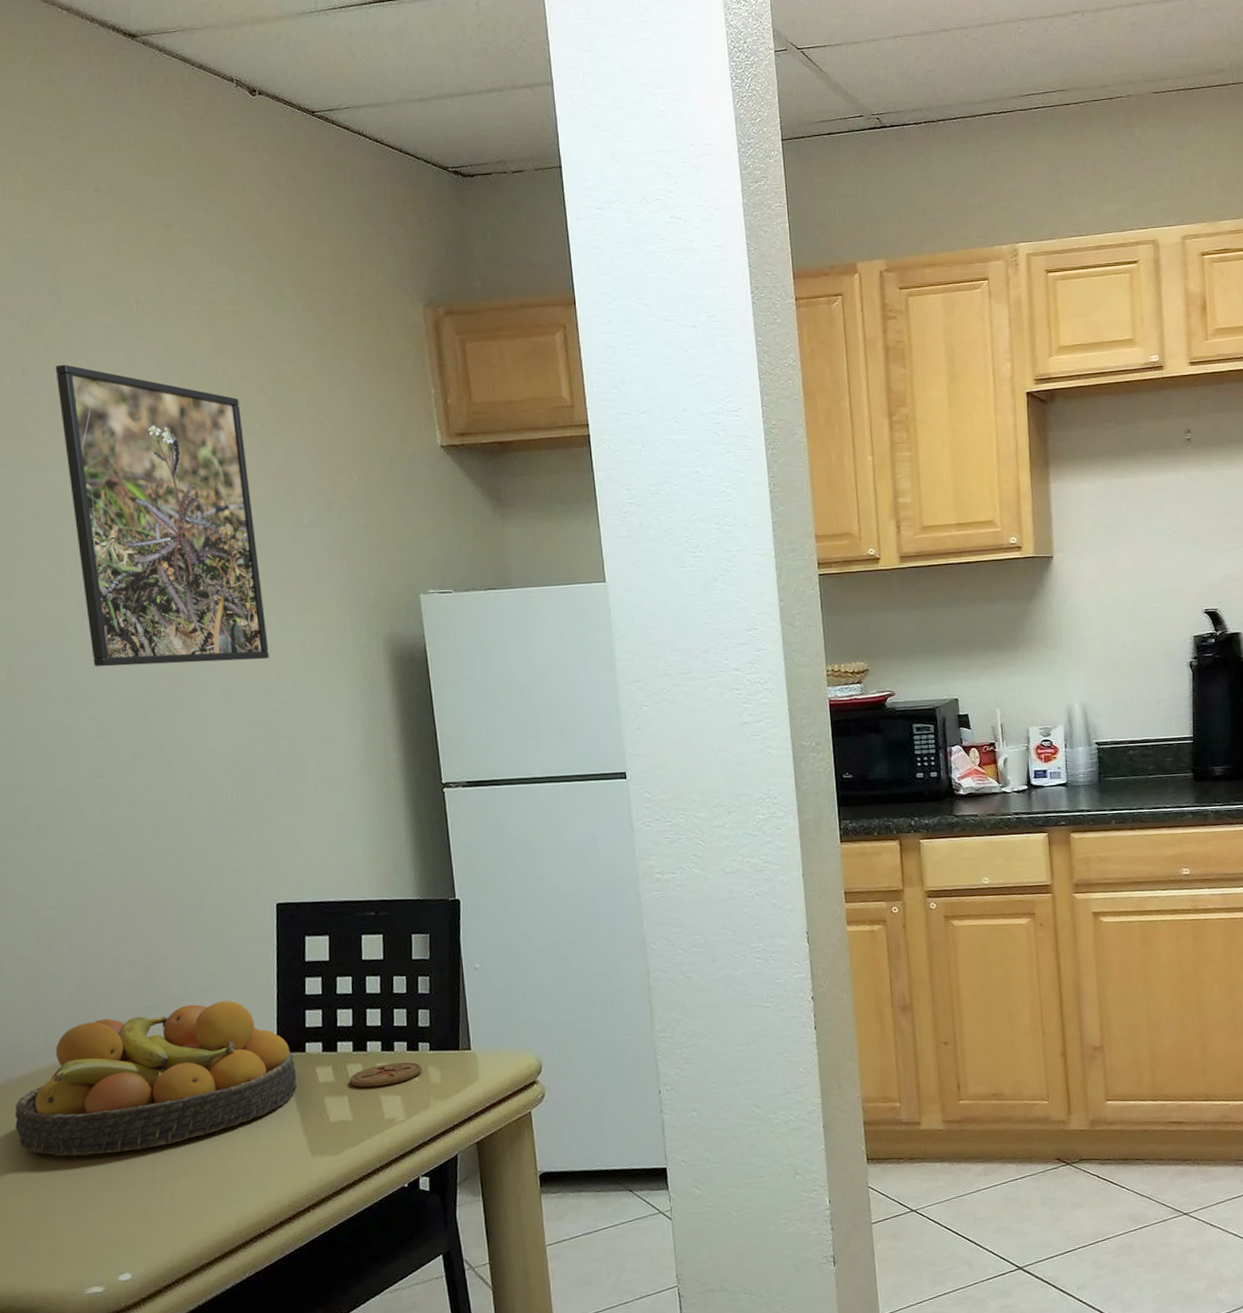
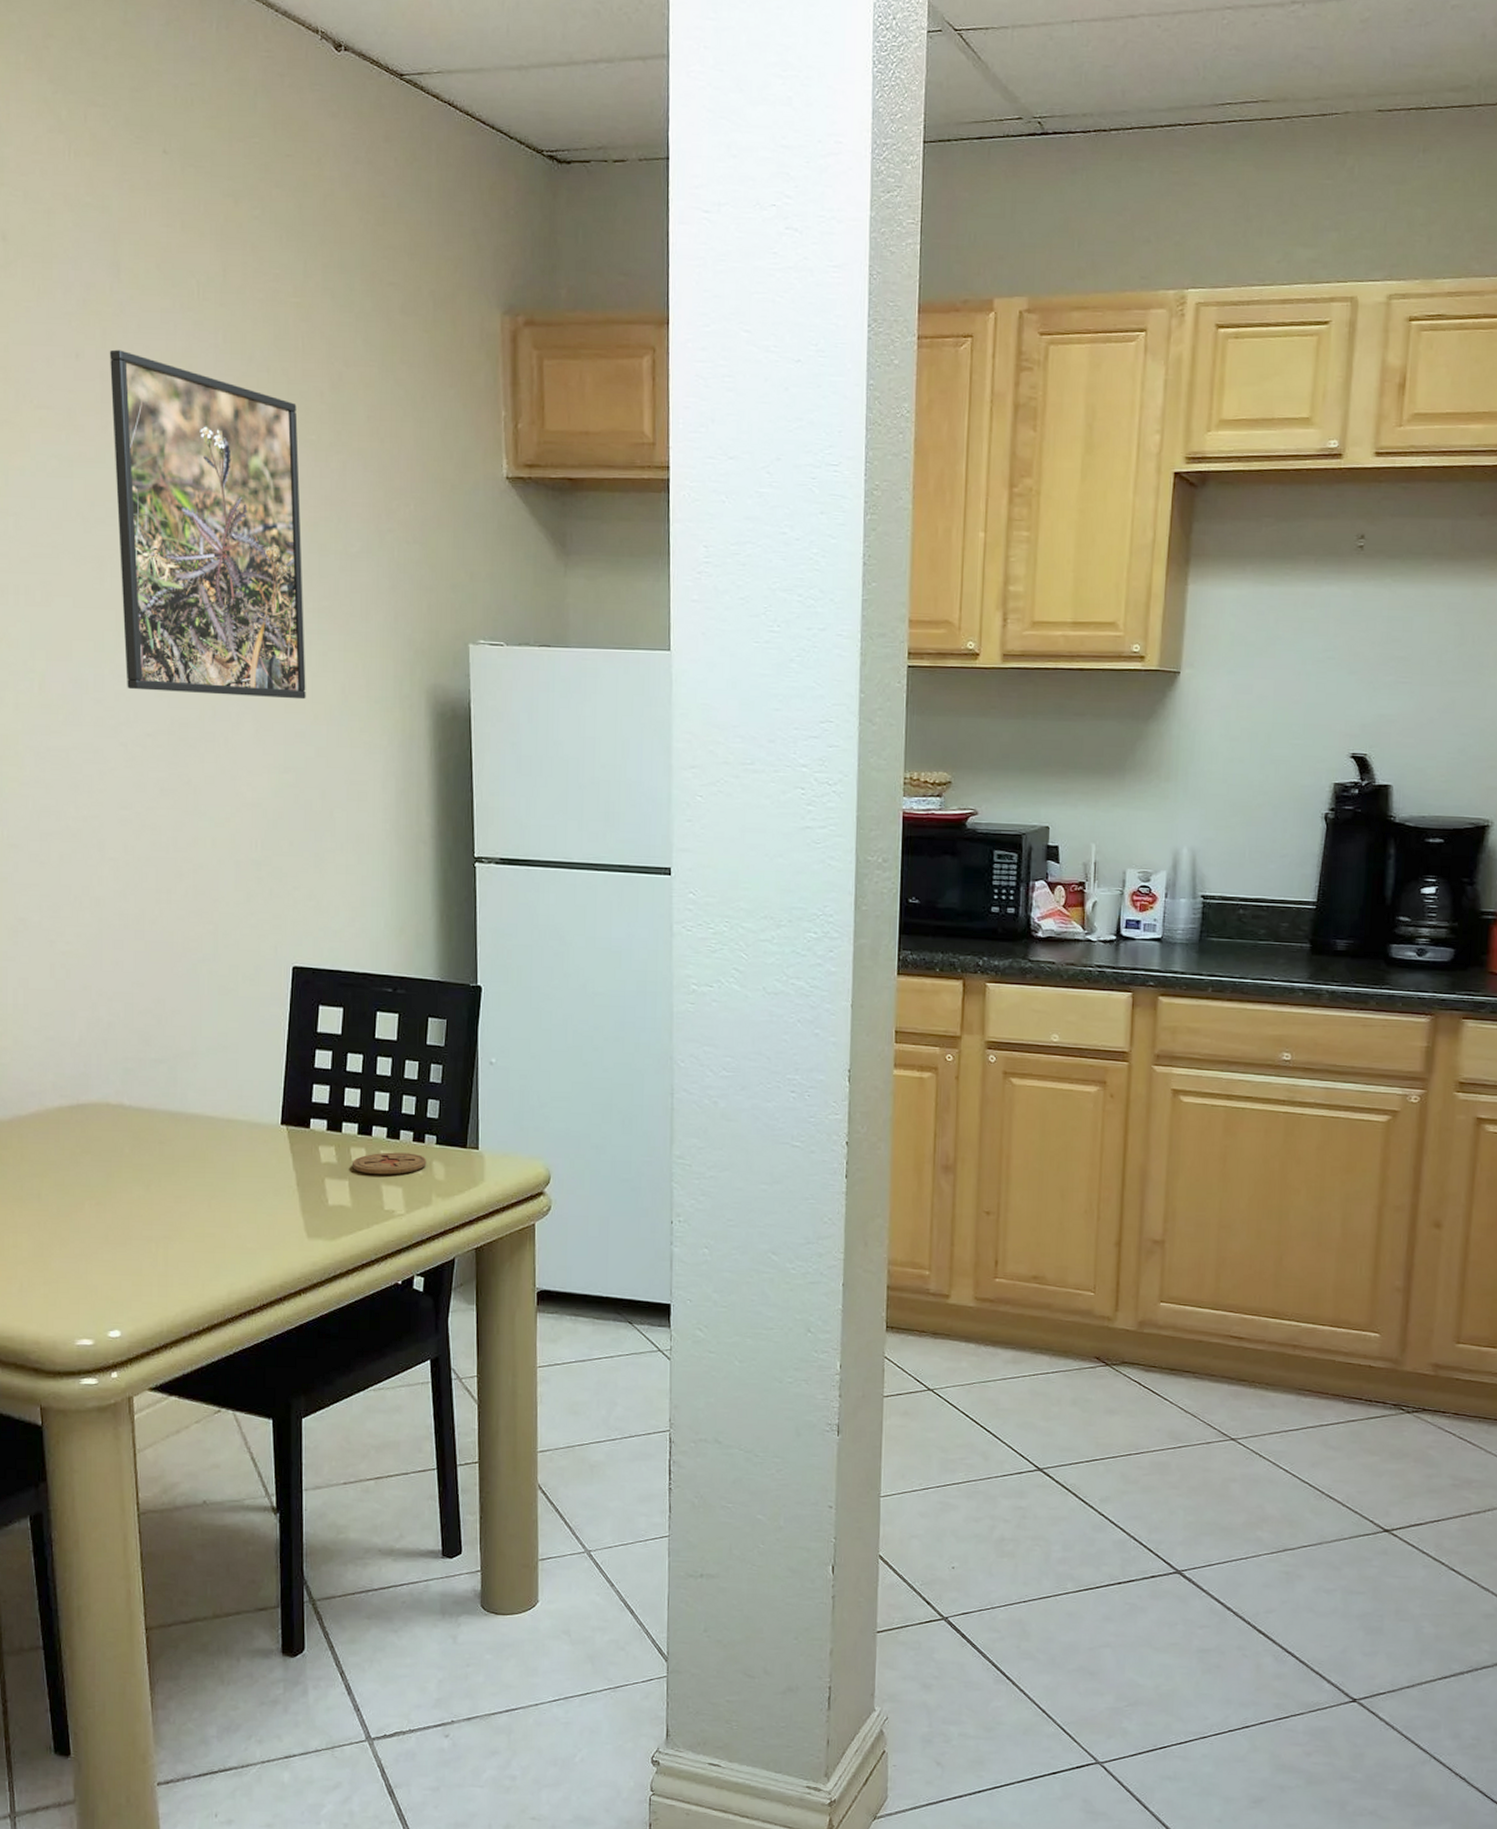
fruit bowl: present [15,1000,297,1157] -> none [19,1062,300,1206]

